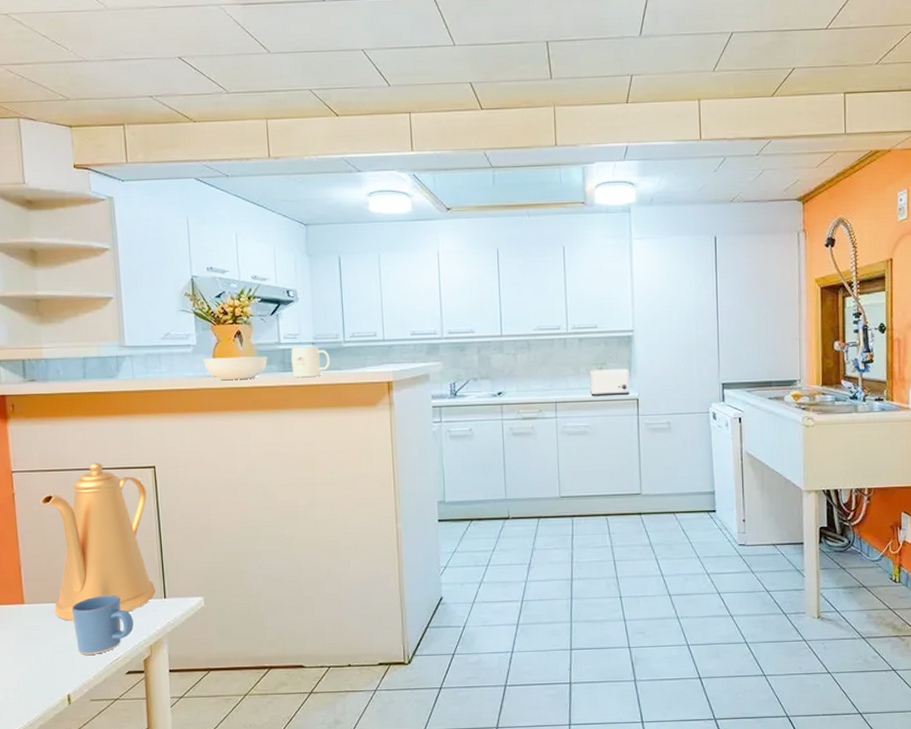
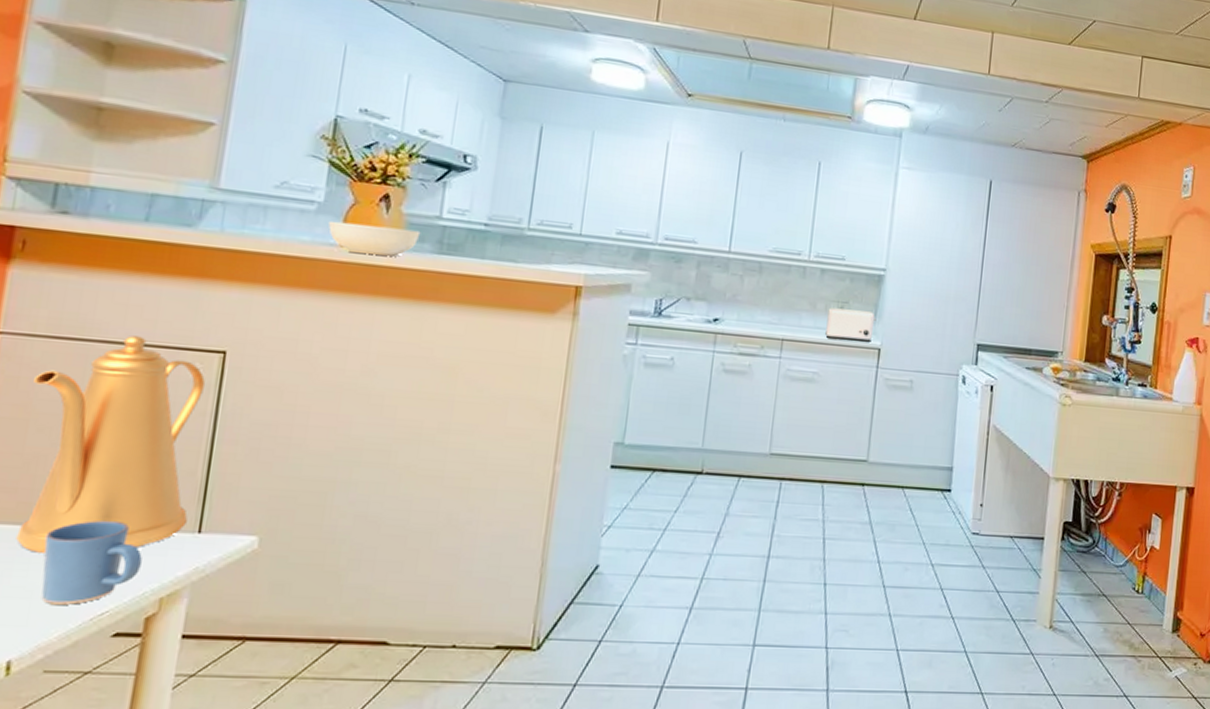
mug: present [291,346,330,377] -> none [450,225,506,266]

